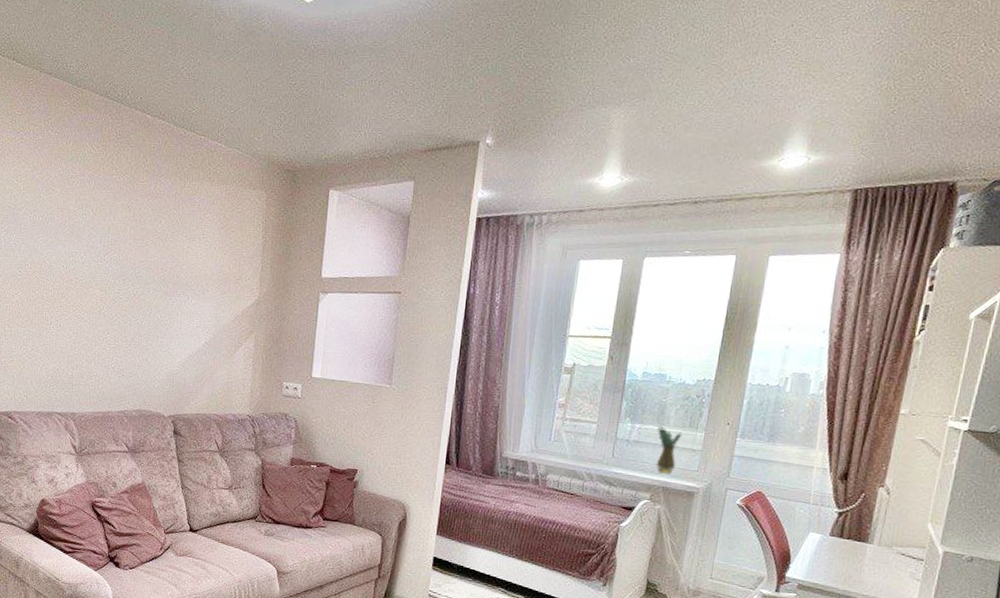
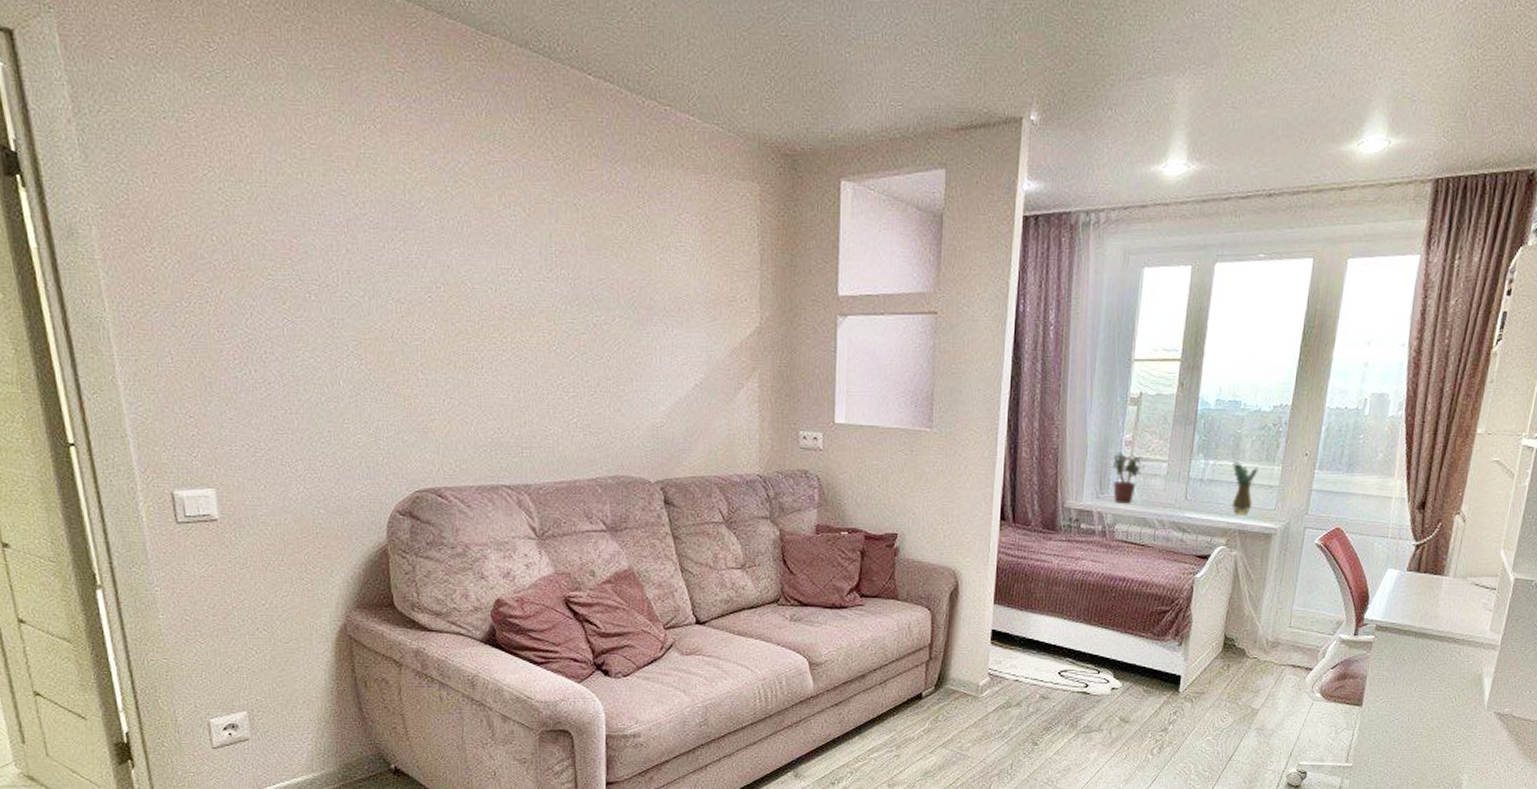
potted plant: none [545,413,574,458] -> present [1111,452,1143,504]

